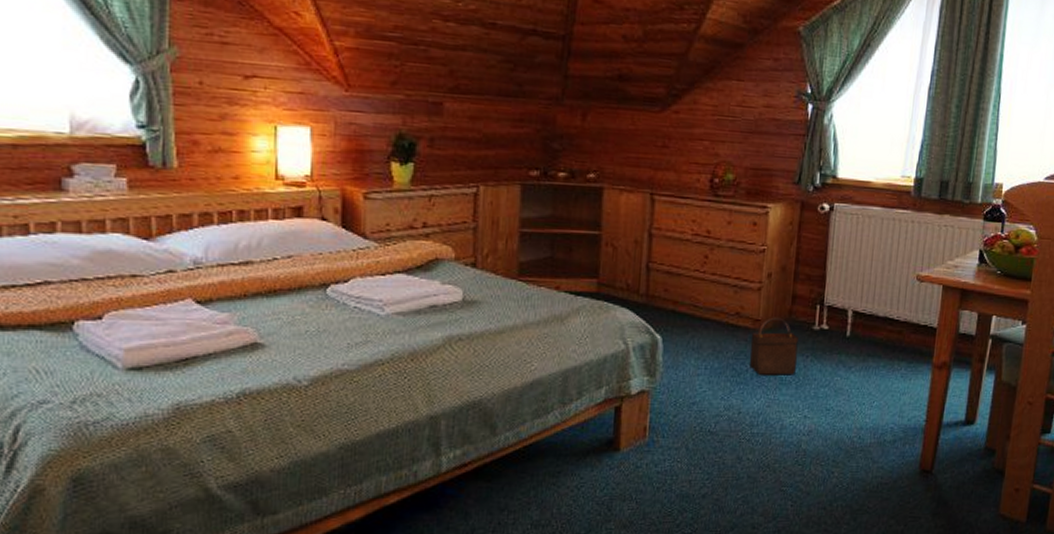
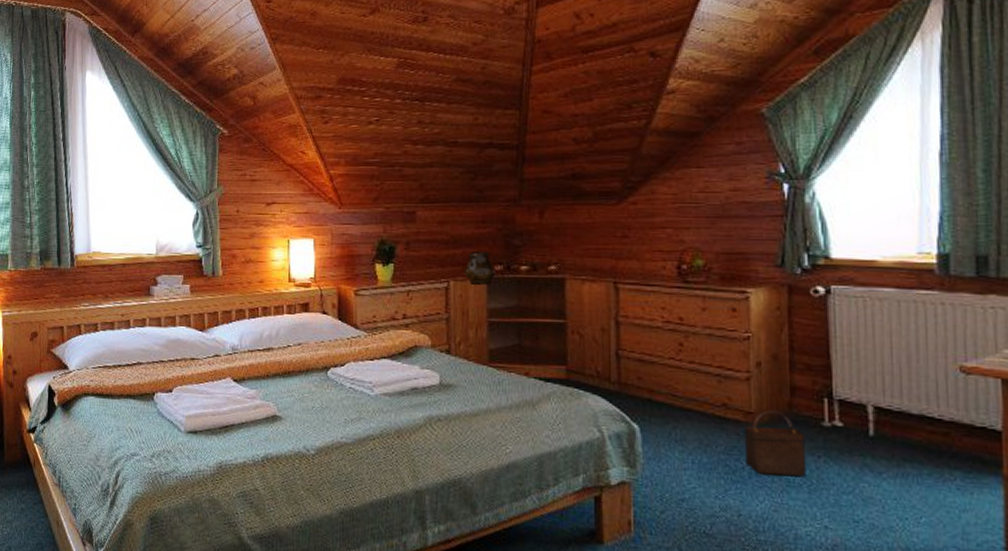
vase: none [496,153,531,192] -> present [464,251,495,285]

